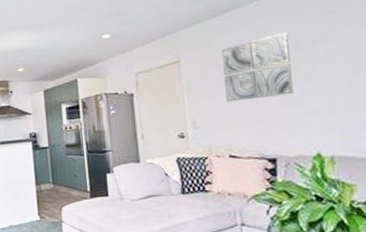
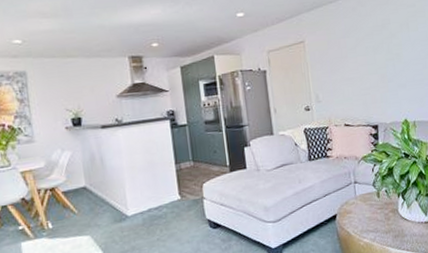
wall art: present [221,32,294,102] -> none [337,20,389,78]

